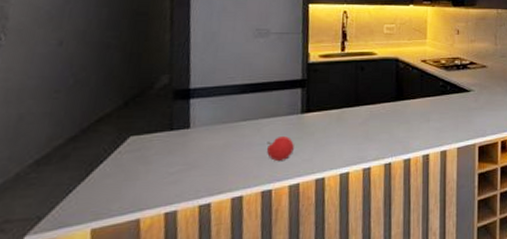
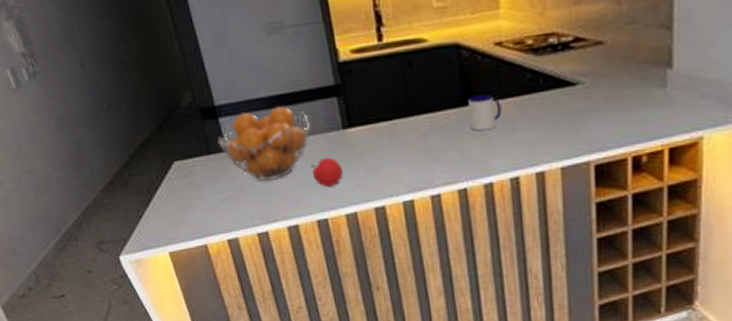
fruit basket: none [183,93,274,156] -> present [217,106,310,182]
mug: none [399,94,422,120] -> present [468,95,502,131]

